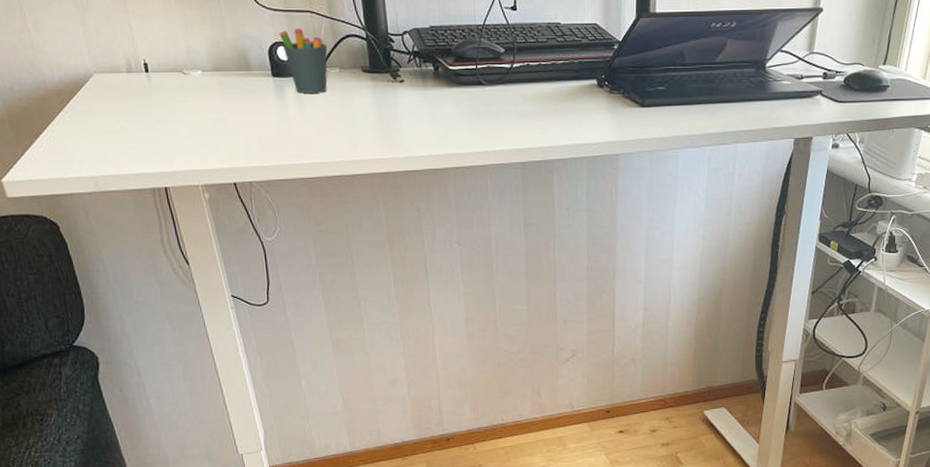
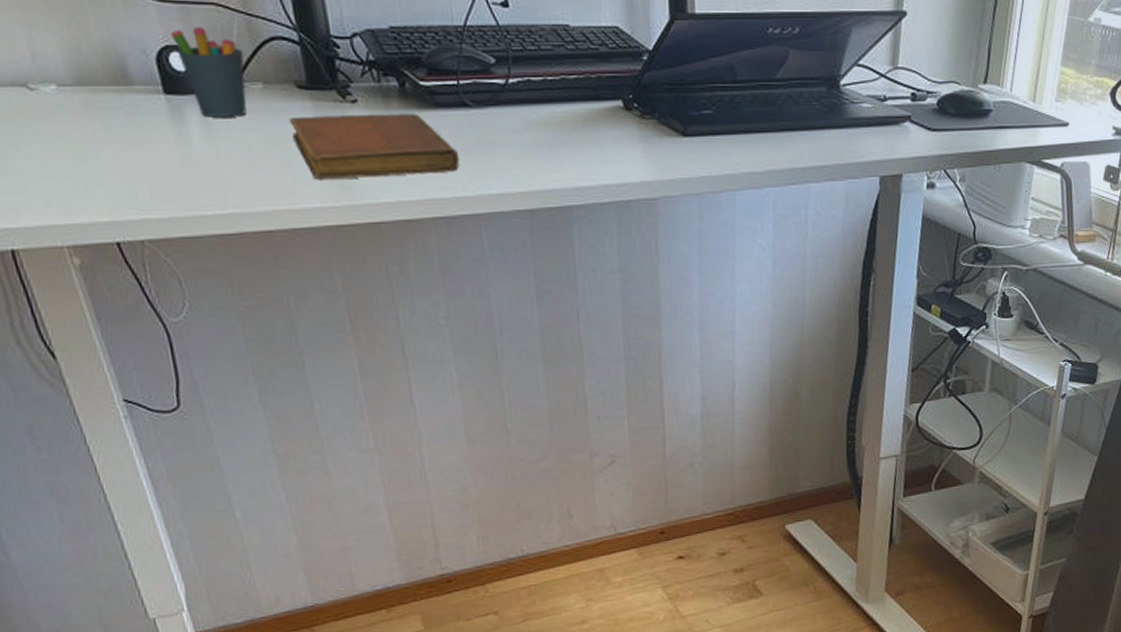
notebook: none [356,90,475,139] -> present [289,113,460,181]

